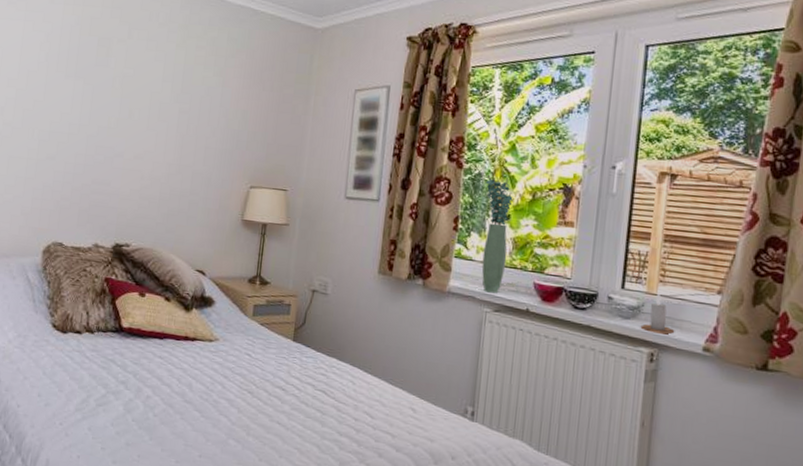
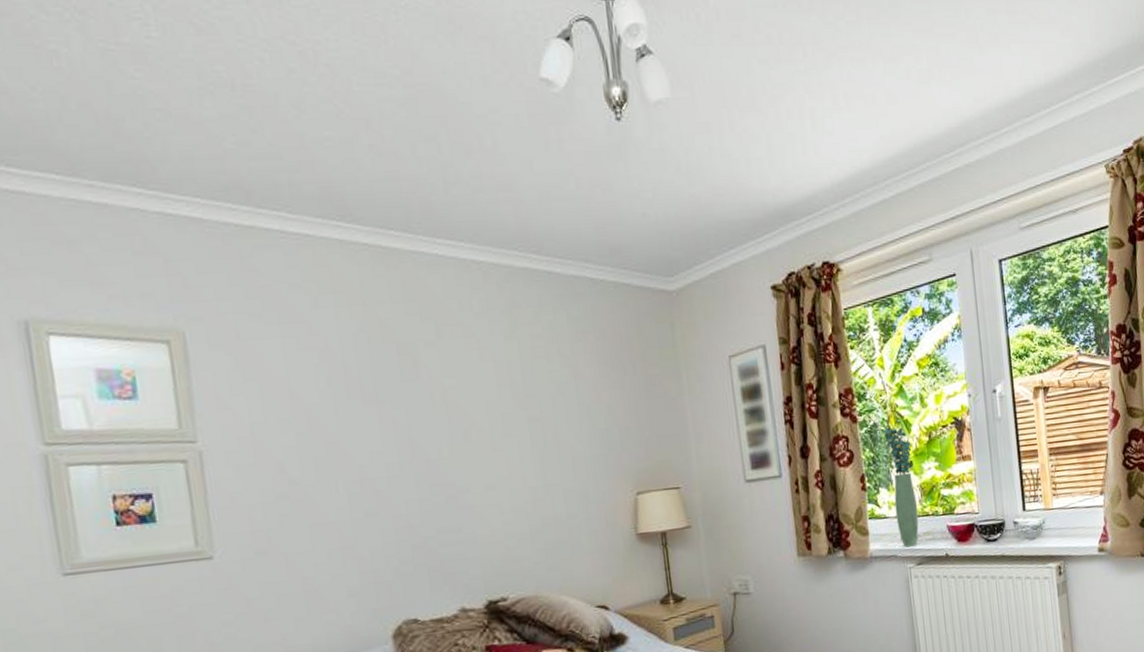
candle: present [640,294,675,335] -> none [1045,508,1074,547]

